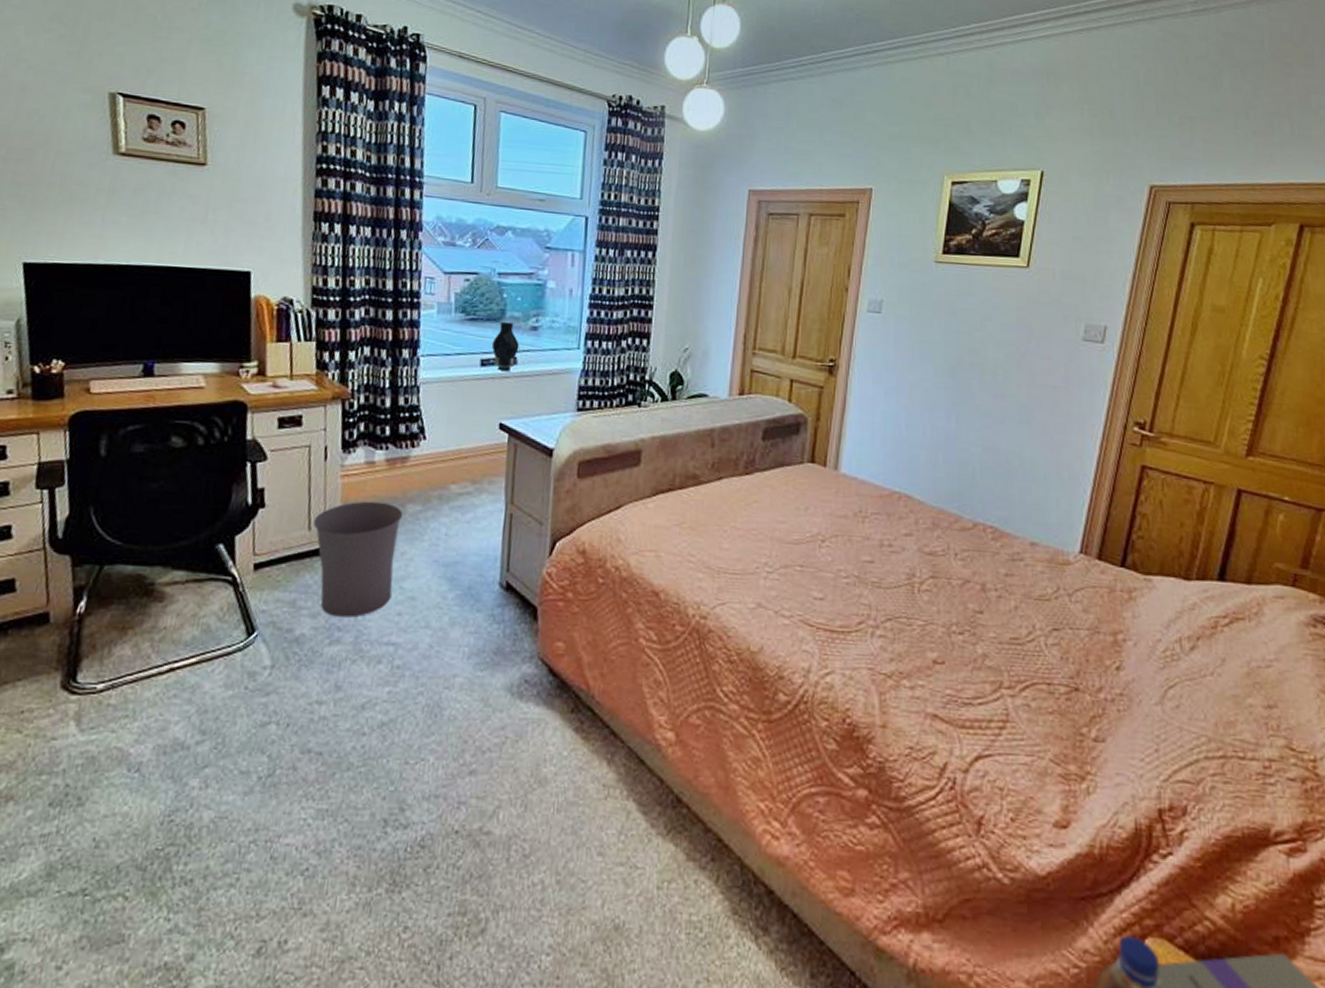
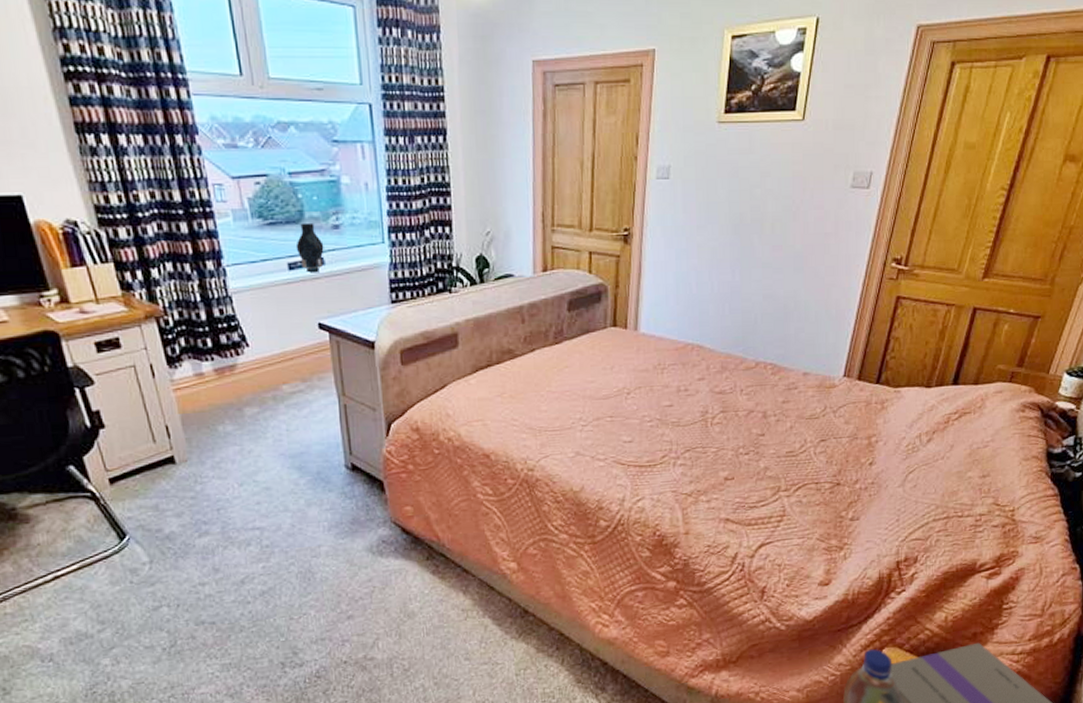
waste bin: present [313,501,404,618] -> none [157,408,248,513]

